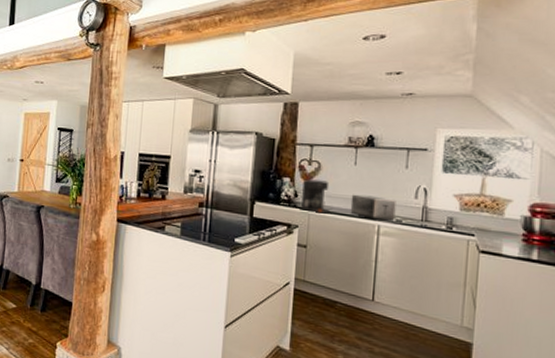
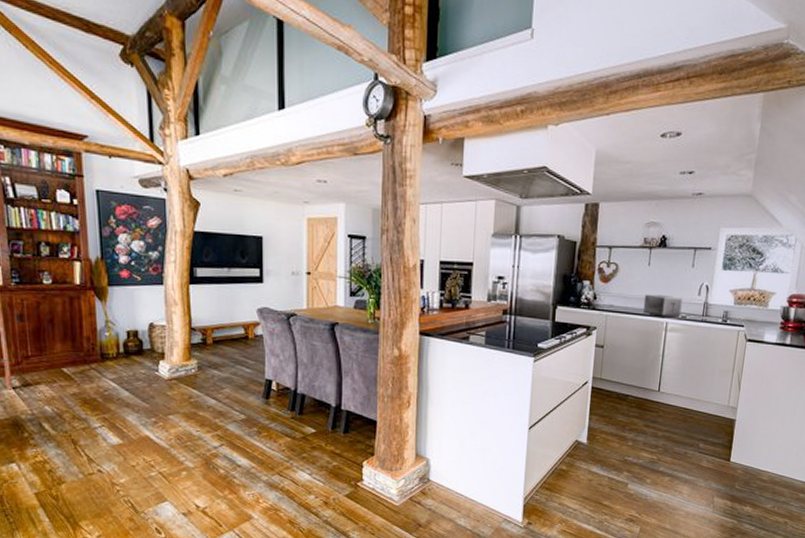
coffee maker: present [300,178,331,215] -> none [598,280,626,316]

